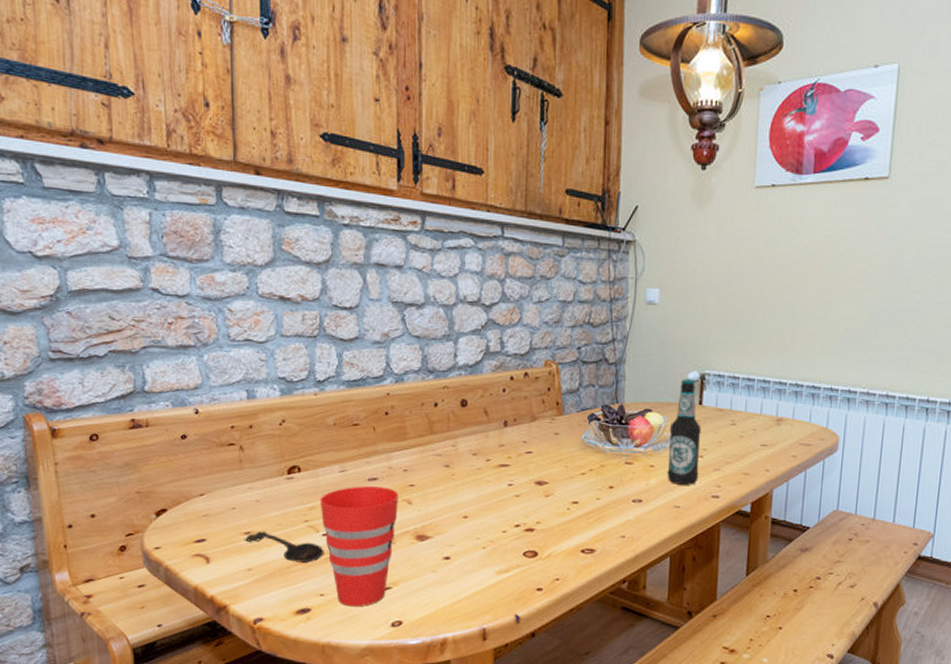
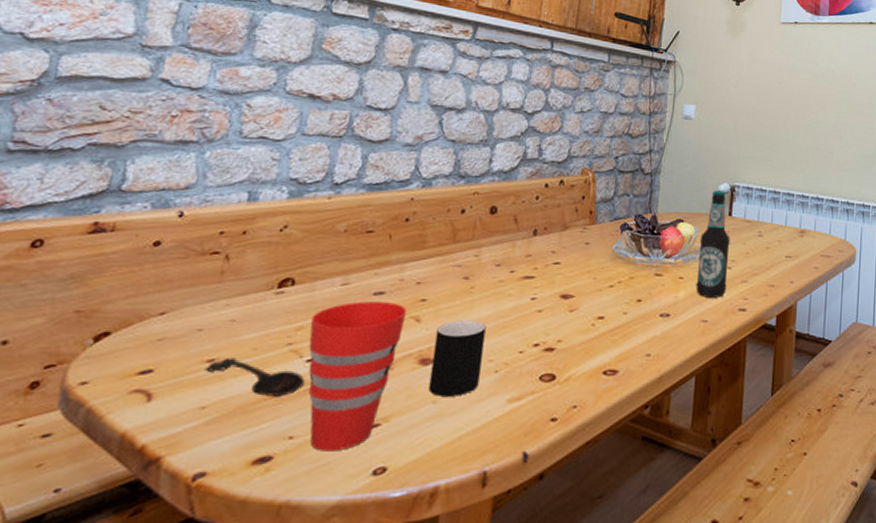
cup: none [427,503,470,567] -> present [428,320,486,396]

